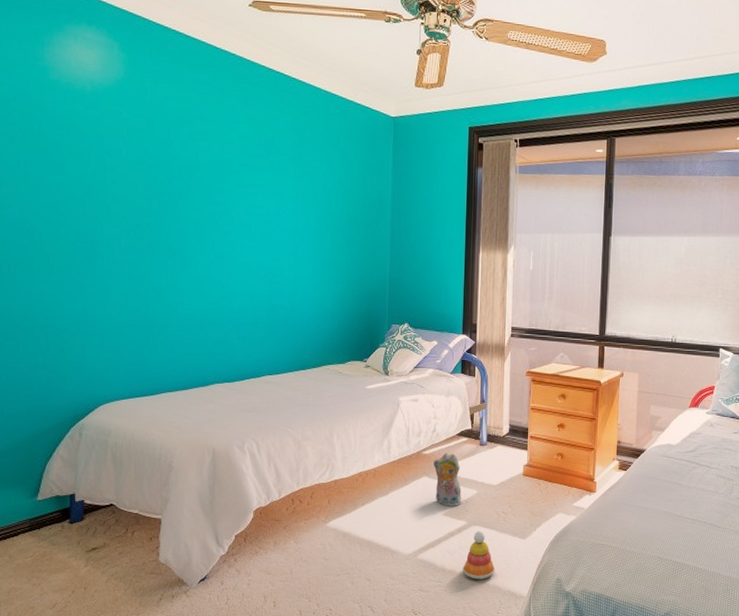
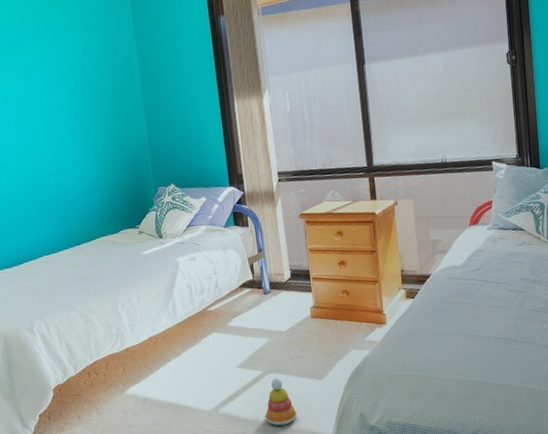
plush toy: present [433,452,462,507] -> none [220,305,255,359]

